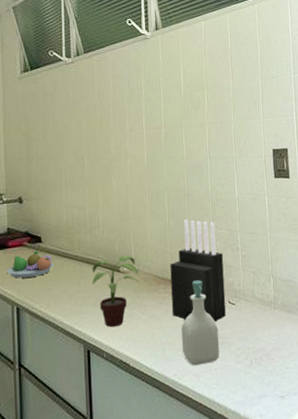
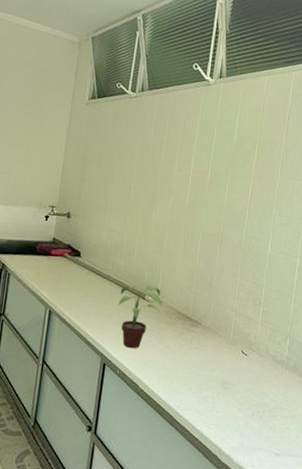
fruit bowl: present [7,250,54,279] -> none [46,263,88,287]
knife block: present [170,219,226,322] -> none [185,264,245,367]
soap bottle: present [181,280,220,366] -> none [189,324,227,404]

